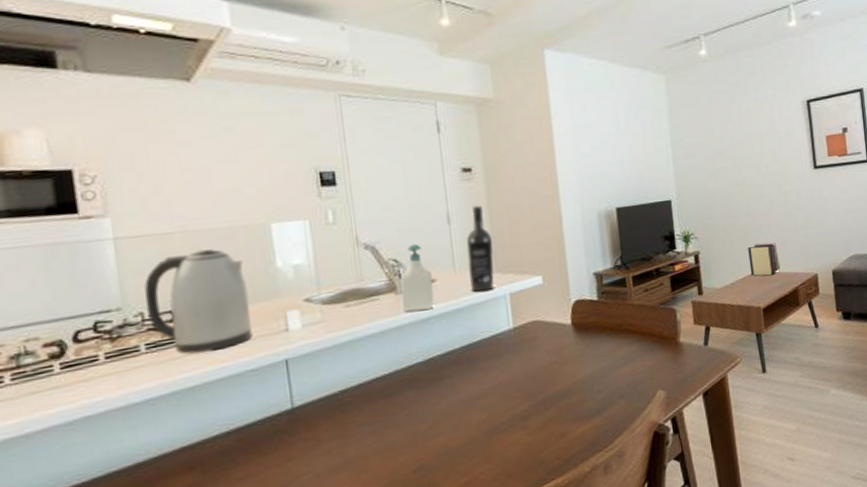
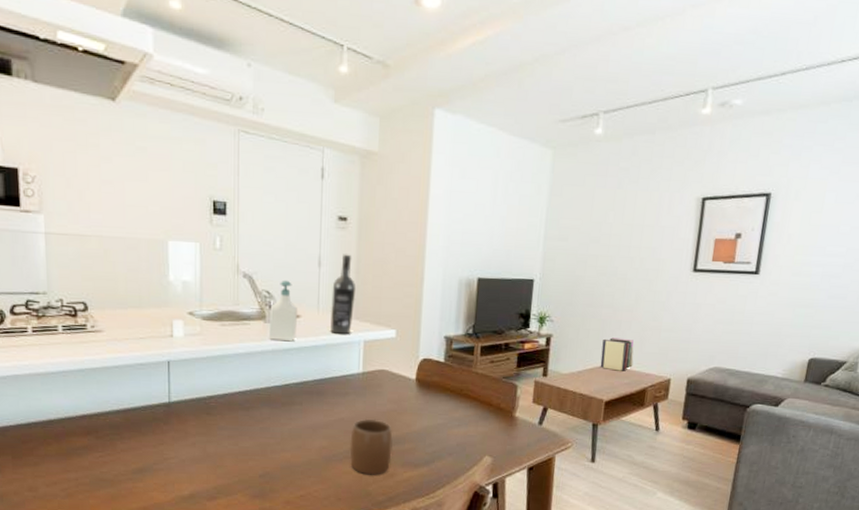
kettle: present [144,249,253,354] -> none [64,255,145,342]
mug: none [511,376,561,441] -> present [350,418,393,475]

